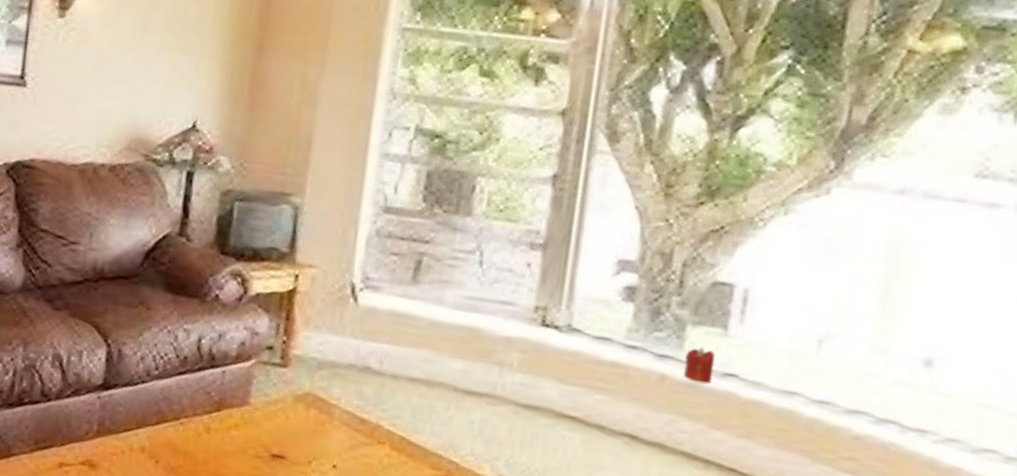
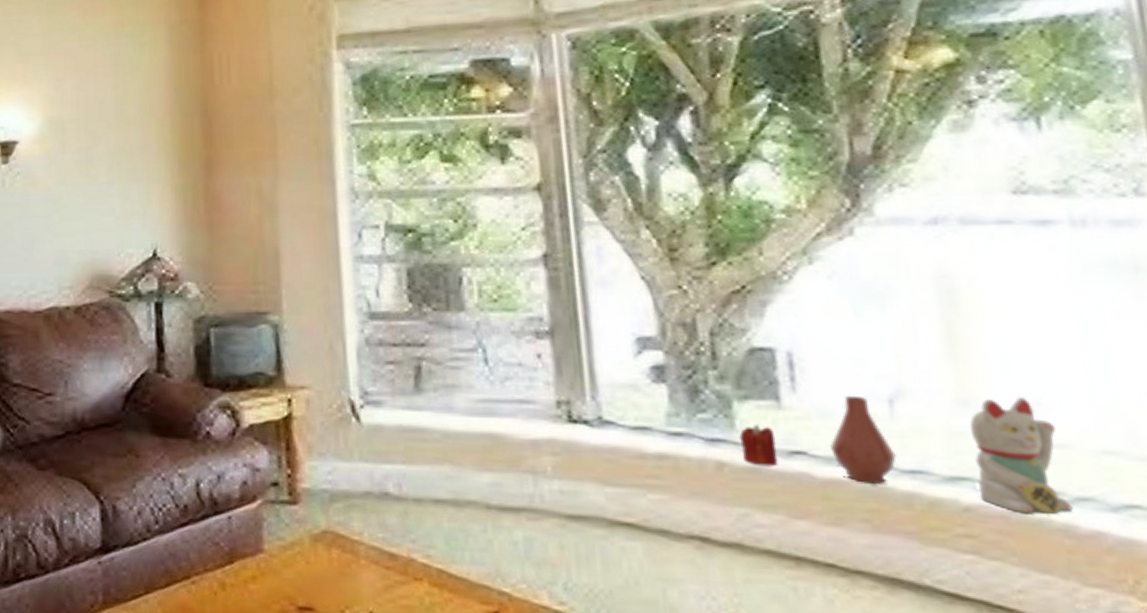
vase: none [758,332,812,409] -> present [830,395,897,484]
decorative figurine: none [869,350,949,449] -> present [969,397,1073,514]

